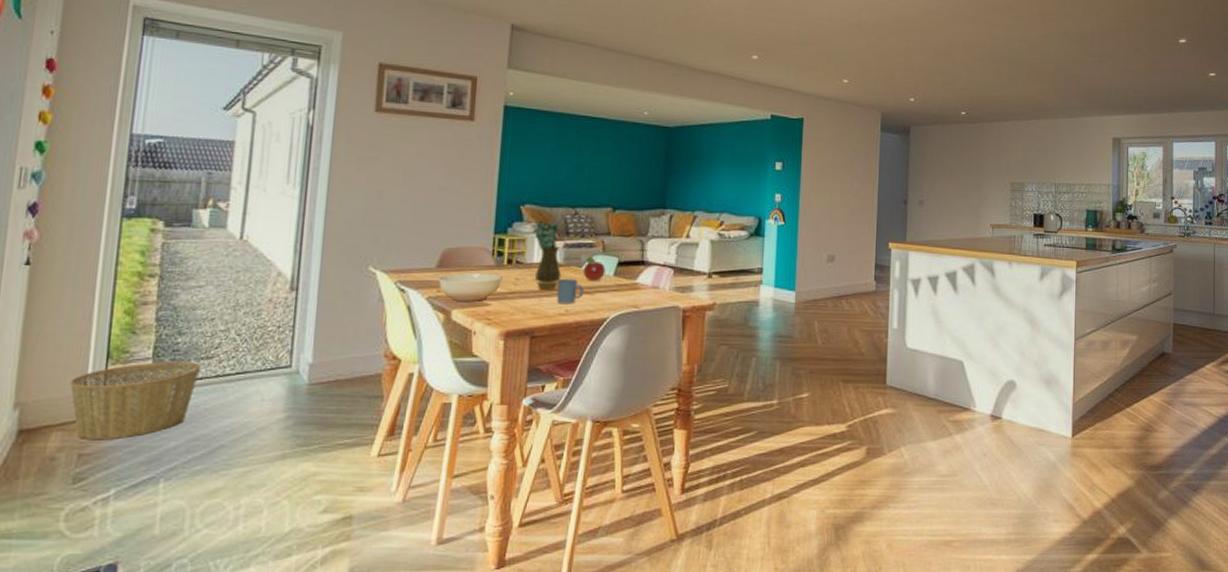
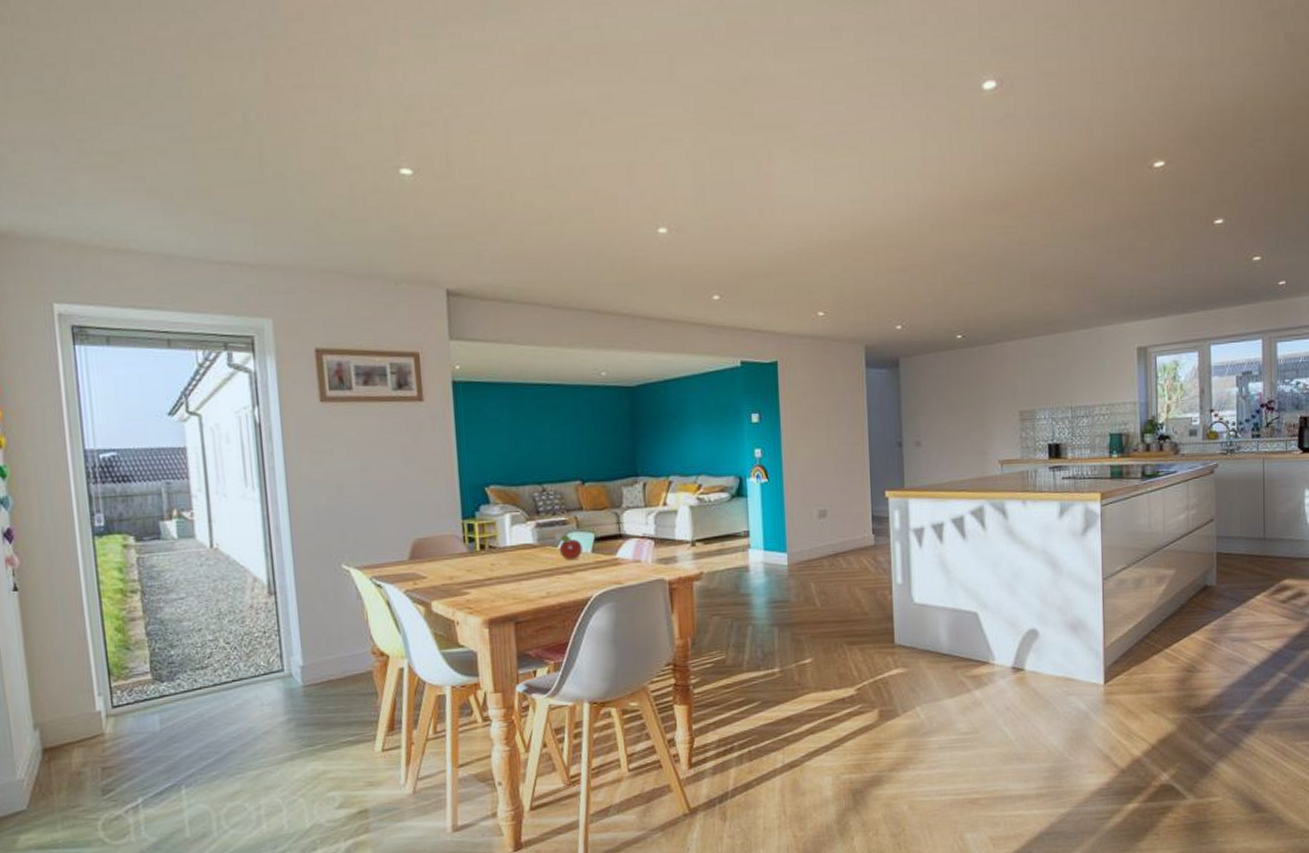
basket: present [69,361,201,441] -> none [79,673,198,754]
bowl: present [438,273,503,301] -> none [412,561,478,592]
vase: present [533,218,562,290] -> none [502,498,538,574]
mug: present [556,278,585,305] -> none [533,559,564,587]
kettle: present [1043,212,1063,234] -> none [1060,440,1083,465]

